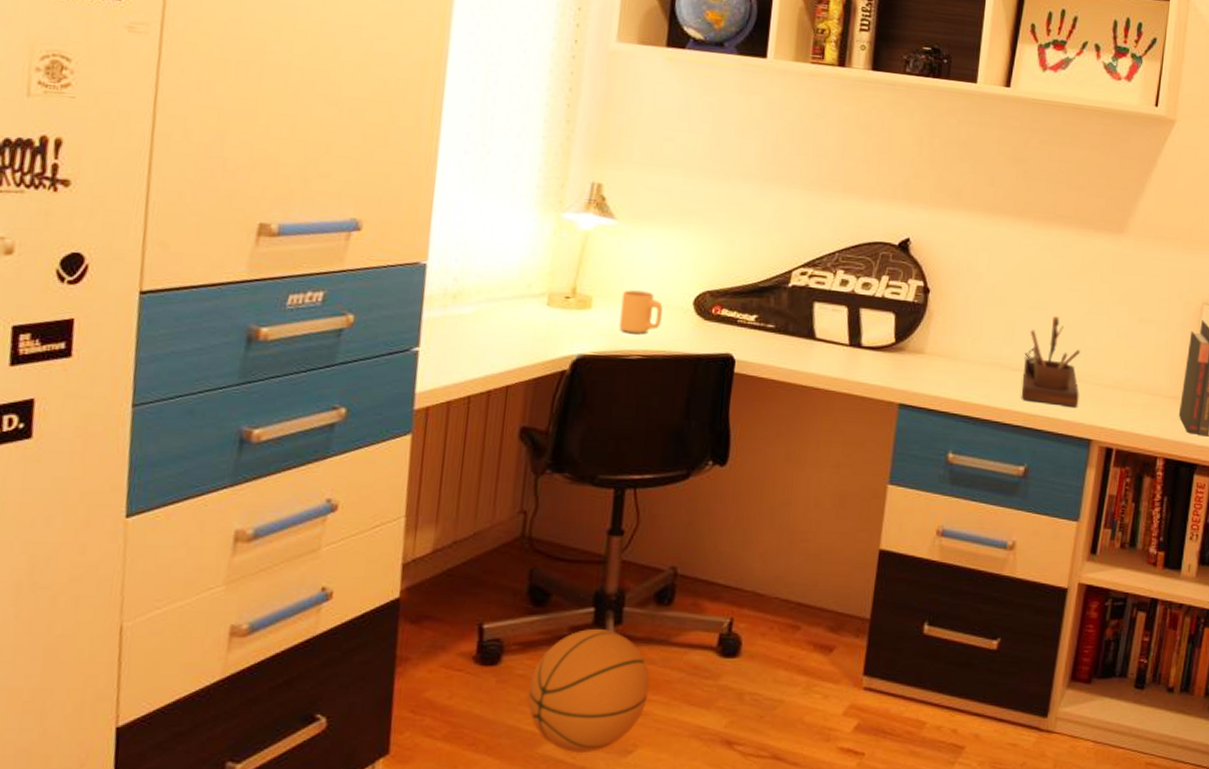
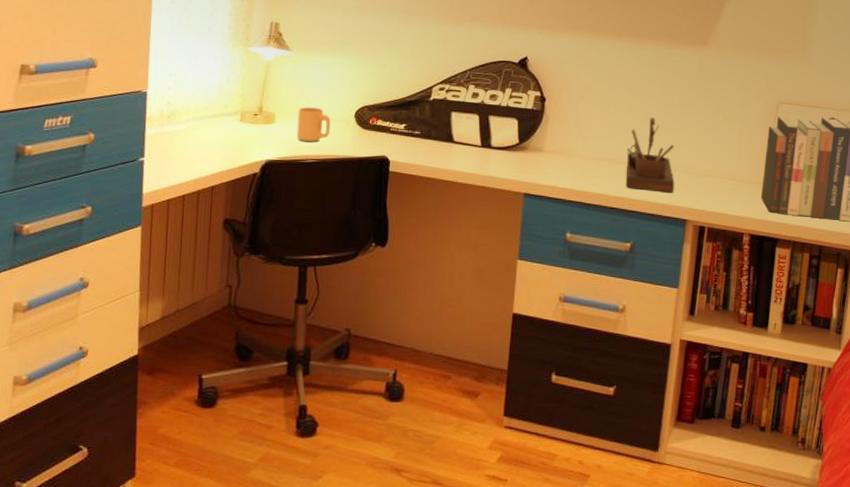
basketball: present [527,628,650,752] -> none [238,378,333,477]

